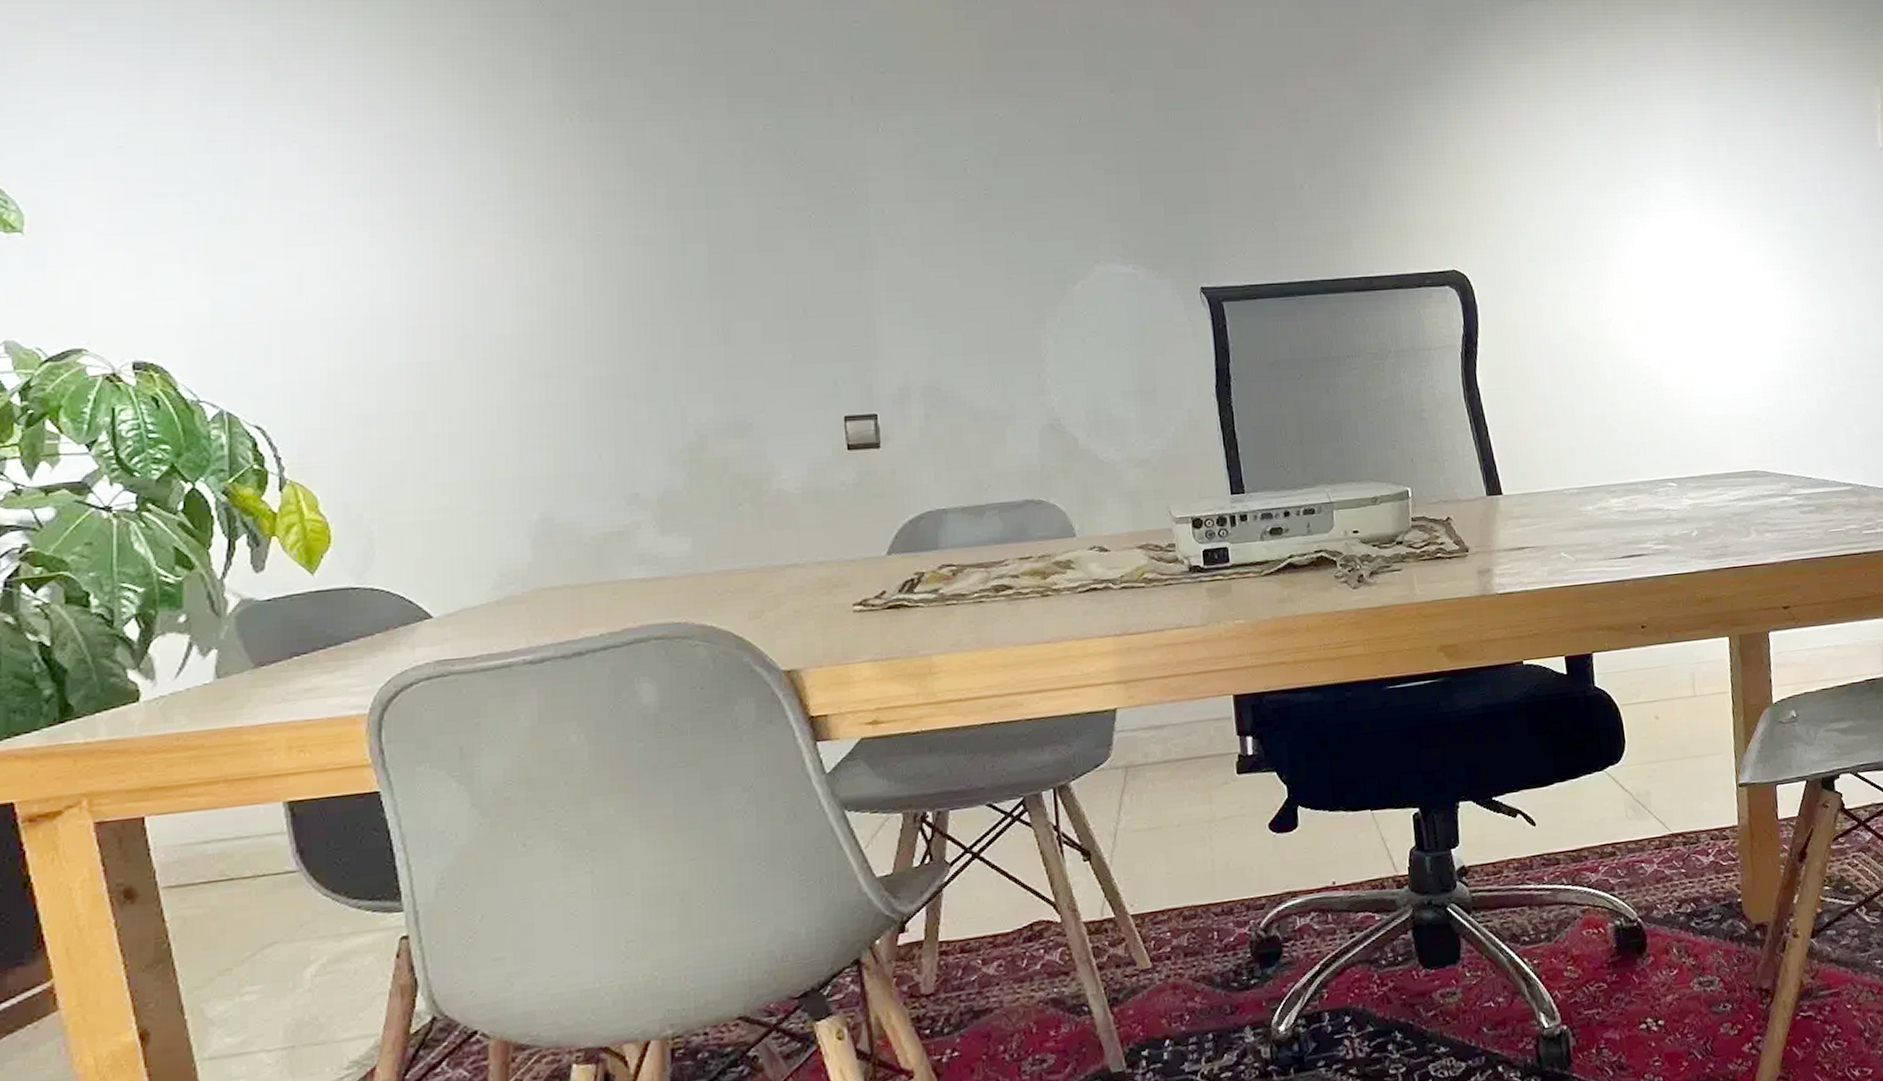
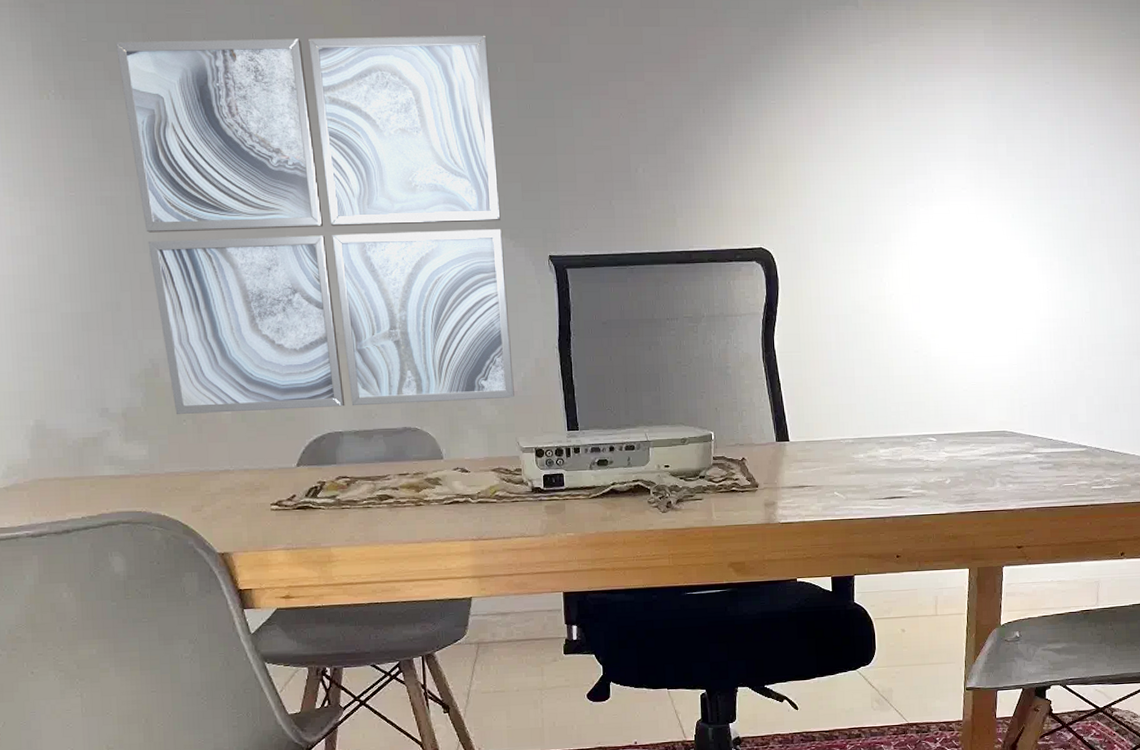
wall art: none [660,39,1164,498] -> present [116,35,515,415]

